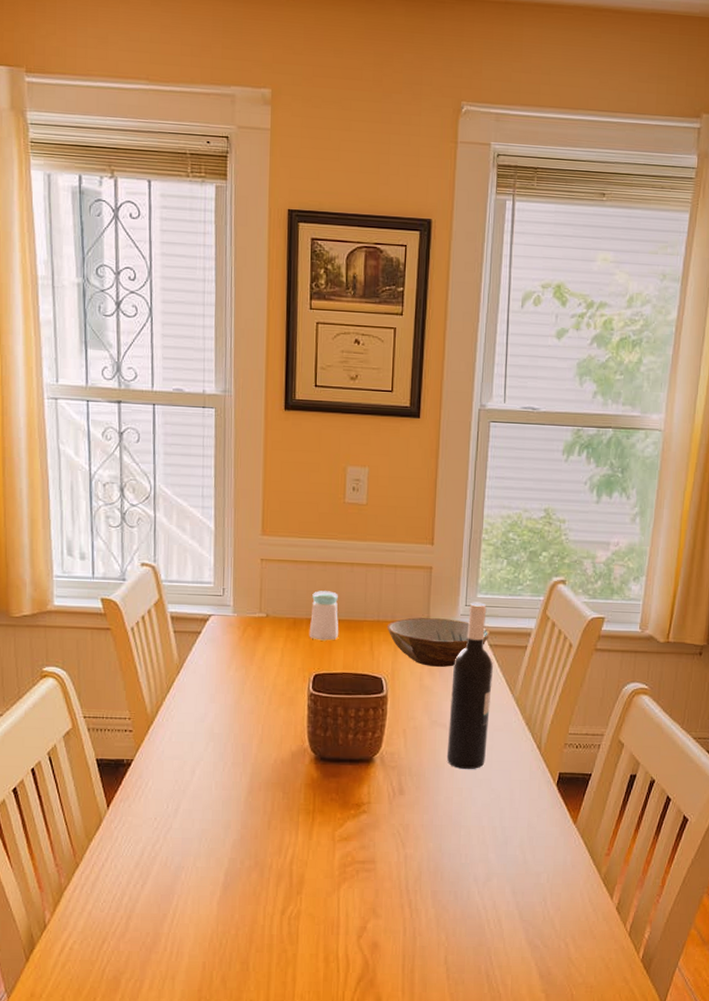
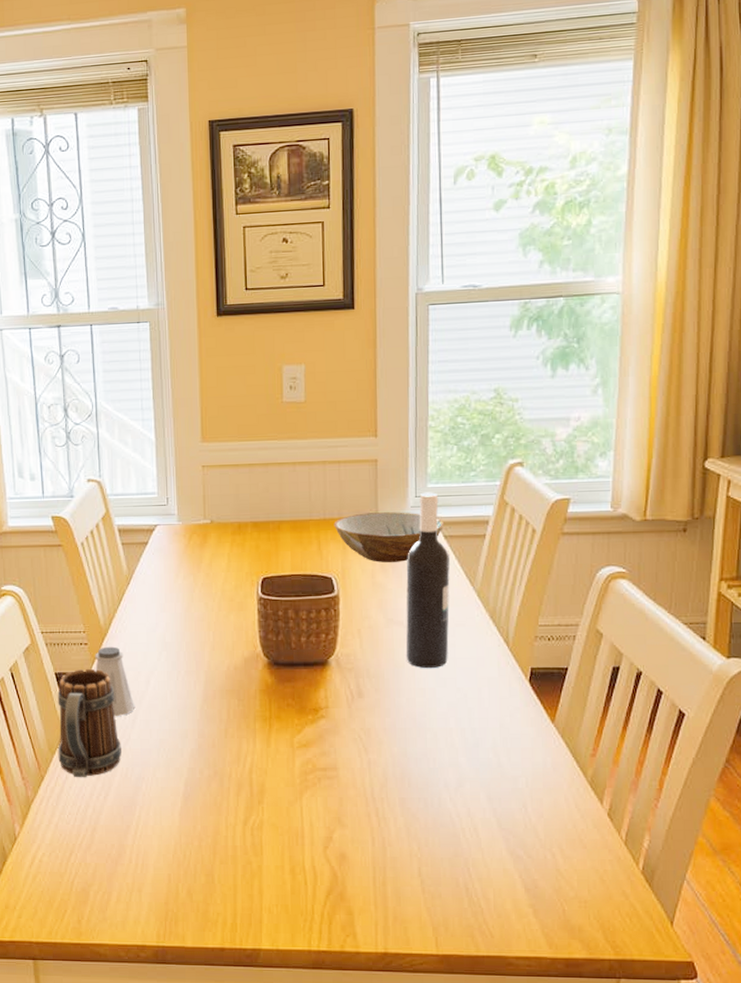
mug: none [95,755,162,866] -> present [57,668,122,778]
saltshaker: none [139,734,178,806] -> present [95,646,134,717]
salt shaker: present [309,590,338,641] -> none [254,492,284,543]

